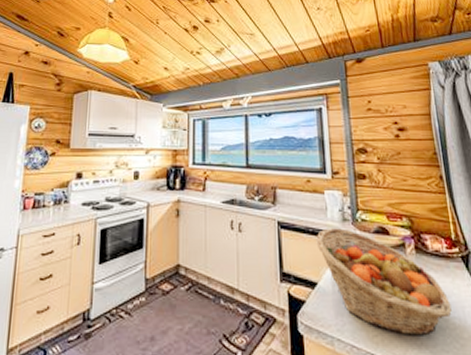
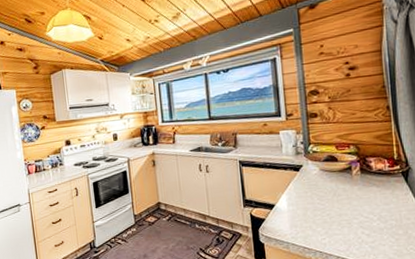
fruit basket: present [316,228,452,336] -> none [273,160,390,236]

